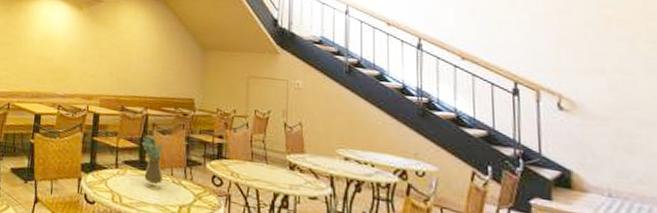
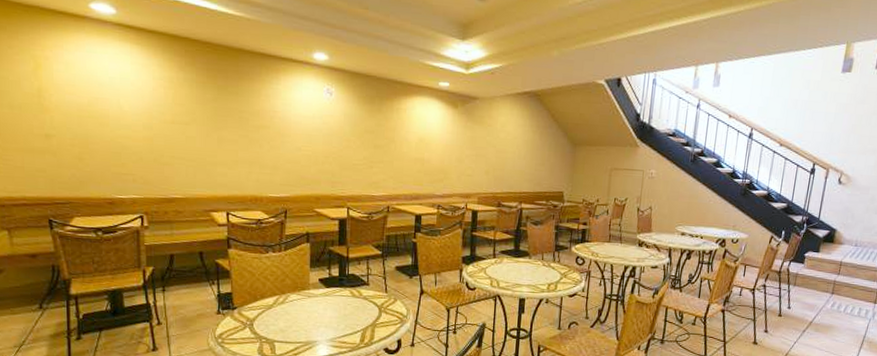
vase: present [142,134,163,191] -> none [517,226,535,274]

